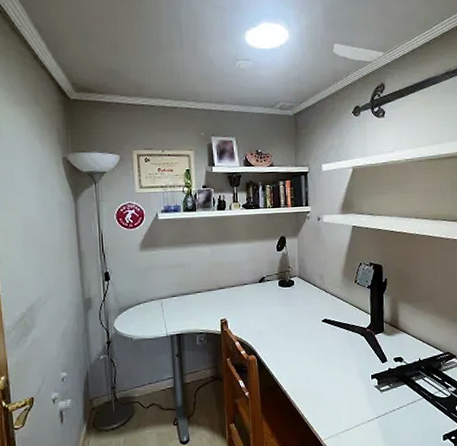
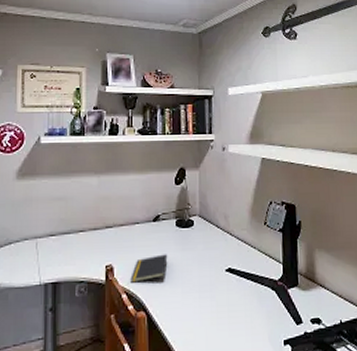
notepad: none [242,309,273,333] -> present [130,254,168,283]

